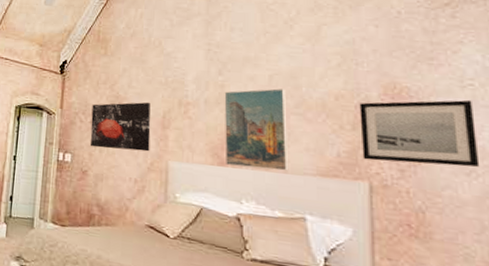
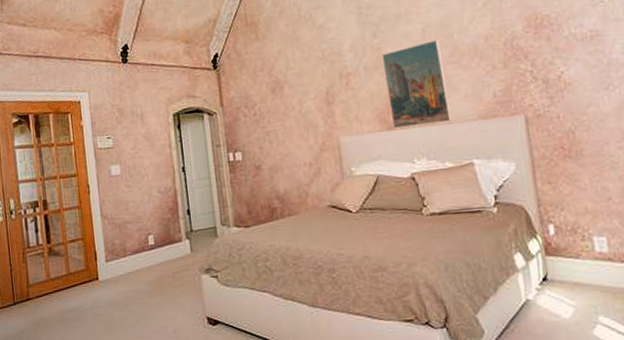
wall art: present [90,102,151,152] -> none [253,80,319,140]
wall art: present [359,99,480,167] -> none [507,16,616,95]

